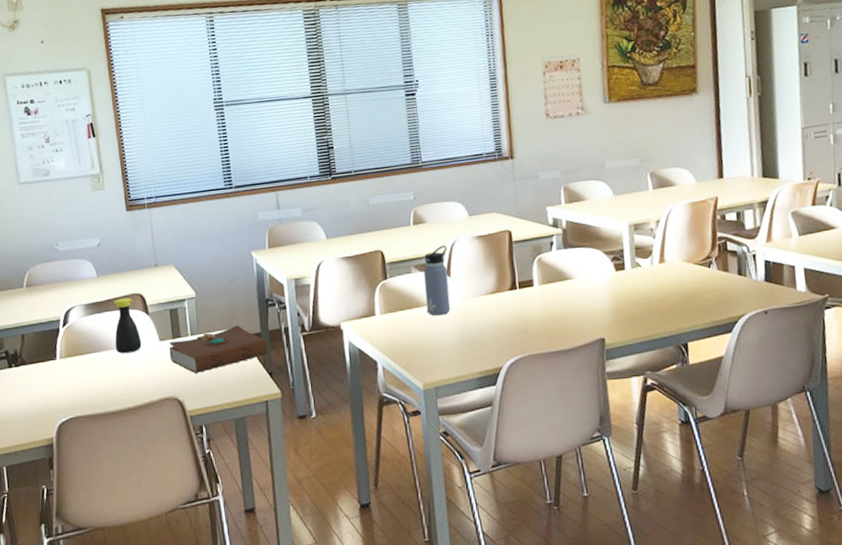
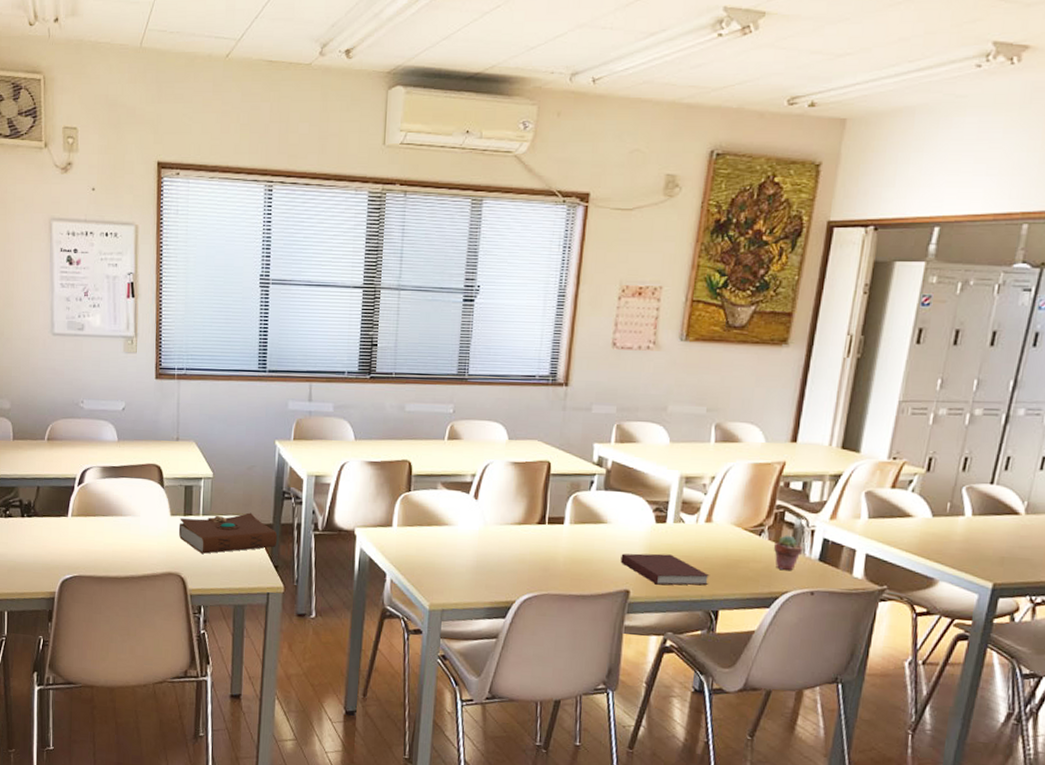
bottle: present [113,298,142,354] -> none [127,466,153,522]
water bottle: present [423,245,451,316] -> none [446,466,479,538]
notebook: none [590,298,674,329] -> present [620,553,710,585]
potted succulent: none [723,262,750,296] -> present [773,535,804,571]

